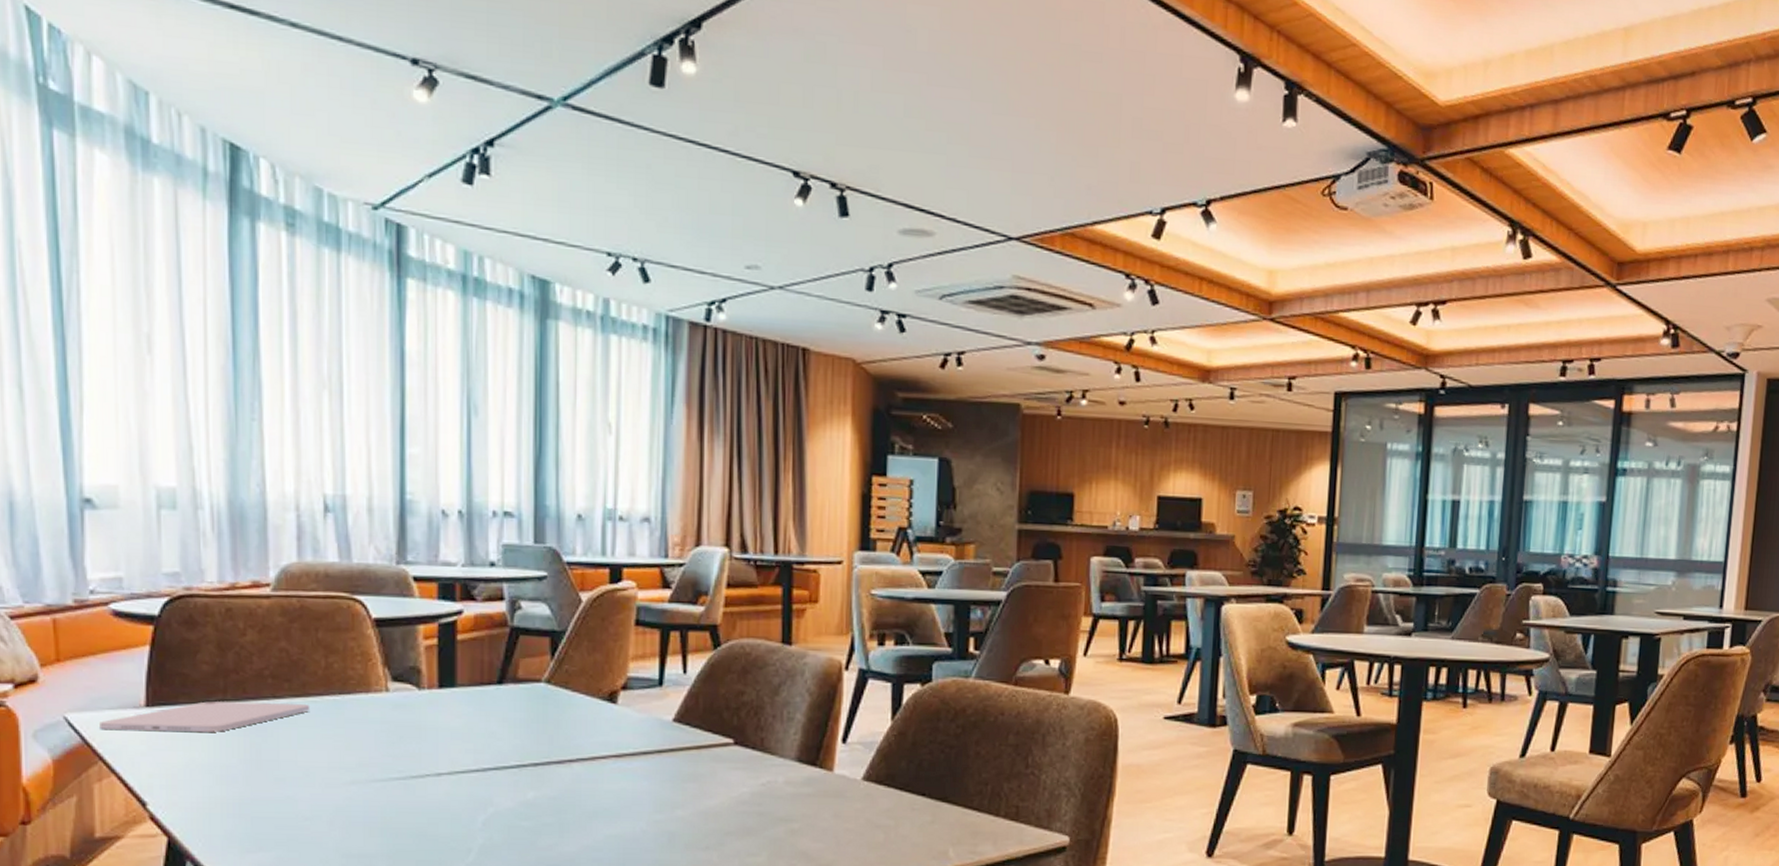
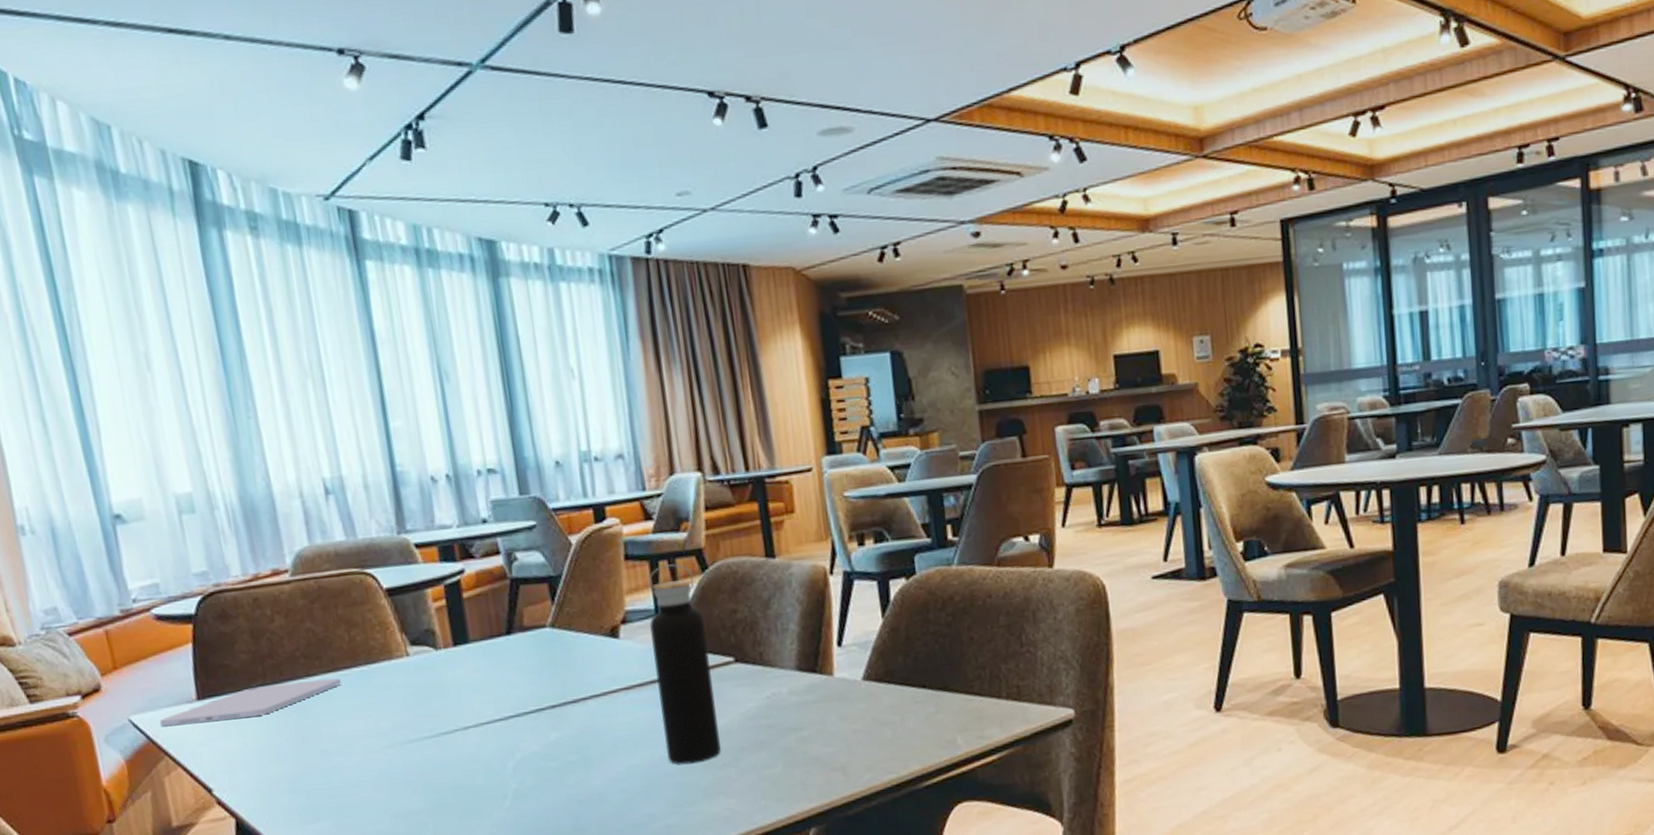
water bottle: none [648,636,710,841] -> present [649,563,721,764]

